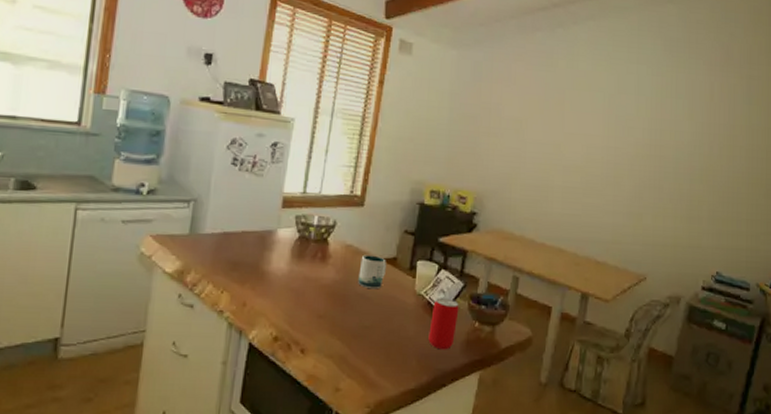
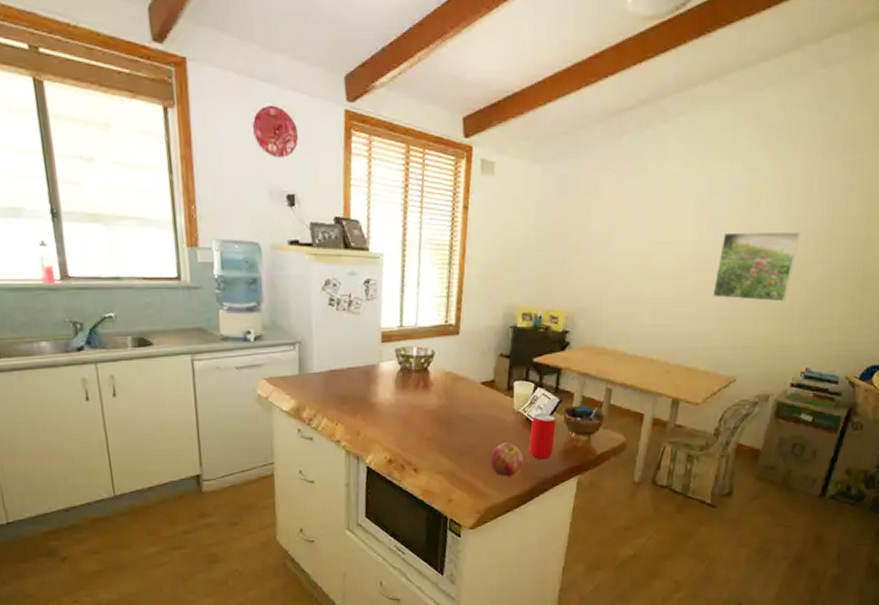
mug: present [358,254,387,288] -> none [460,379,486,410]
apple: none [385,327,423,366] -> present [490,442,524,477]
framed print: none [621,129,705,202] -> present [712,231,801,302]

